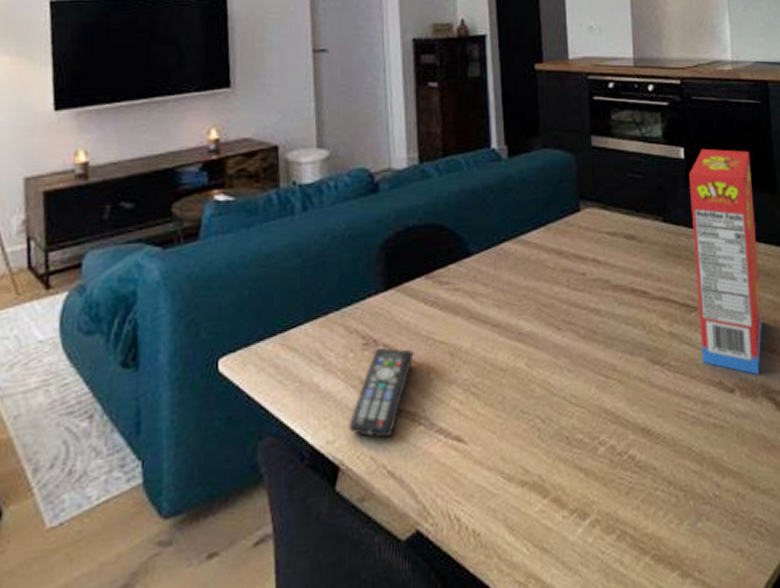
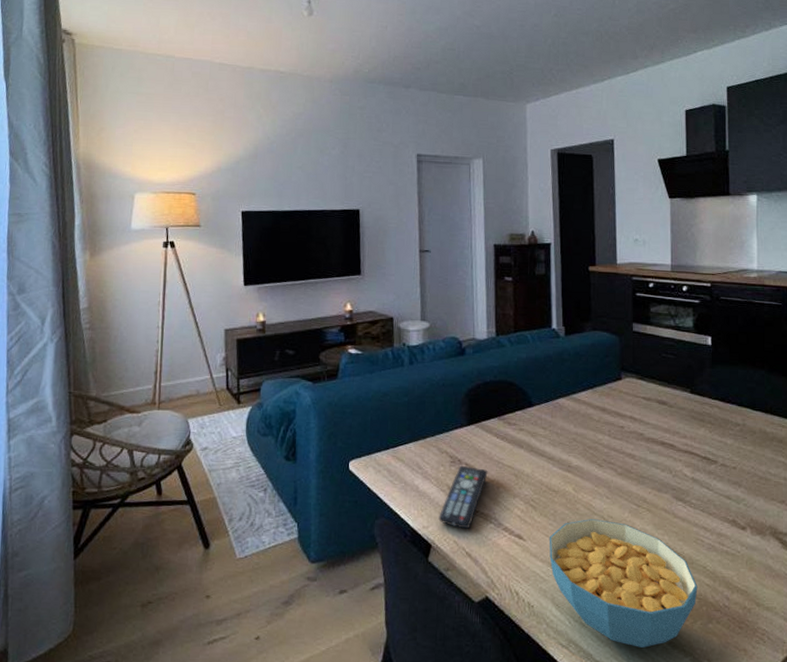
cereal bowl: none [497,401,683,569] -> present [549,519,698,648]
cereal box: present [688,148,763,375] -> none [714,338,774,518]

